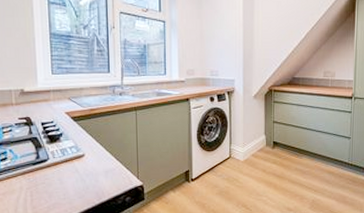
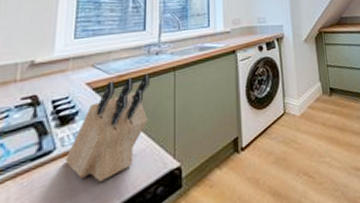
knife block: none [56,111,117,187] -> present [65,74,151,183]

